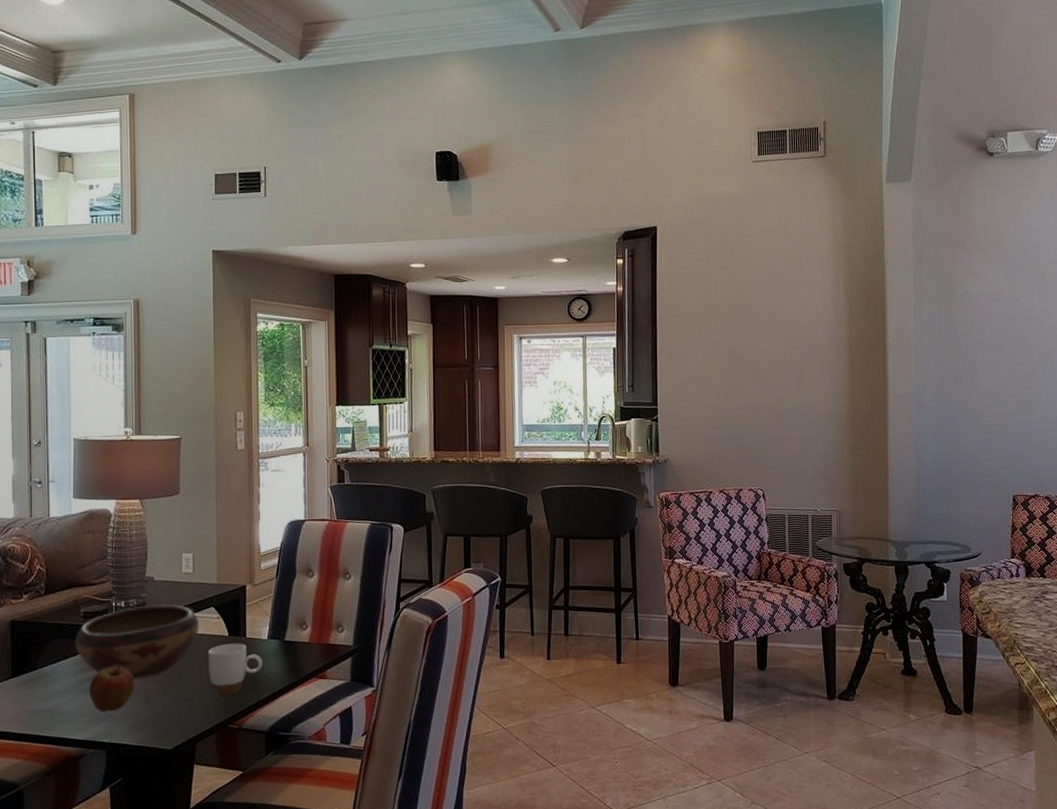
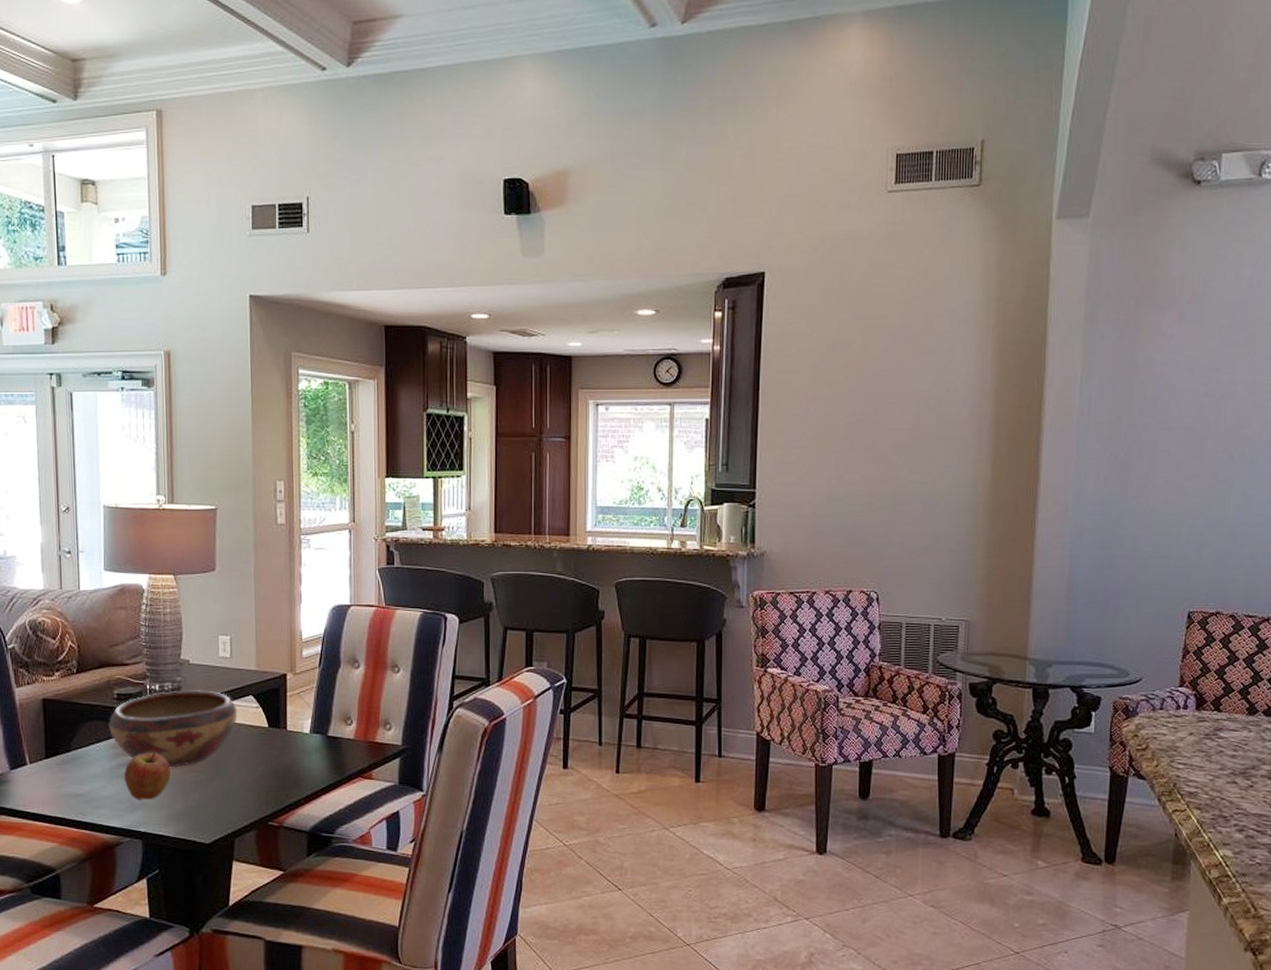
mug: present [207,643,263,697] -> none [246,735,304,792]

